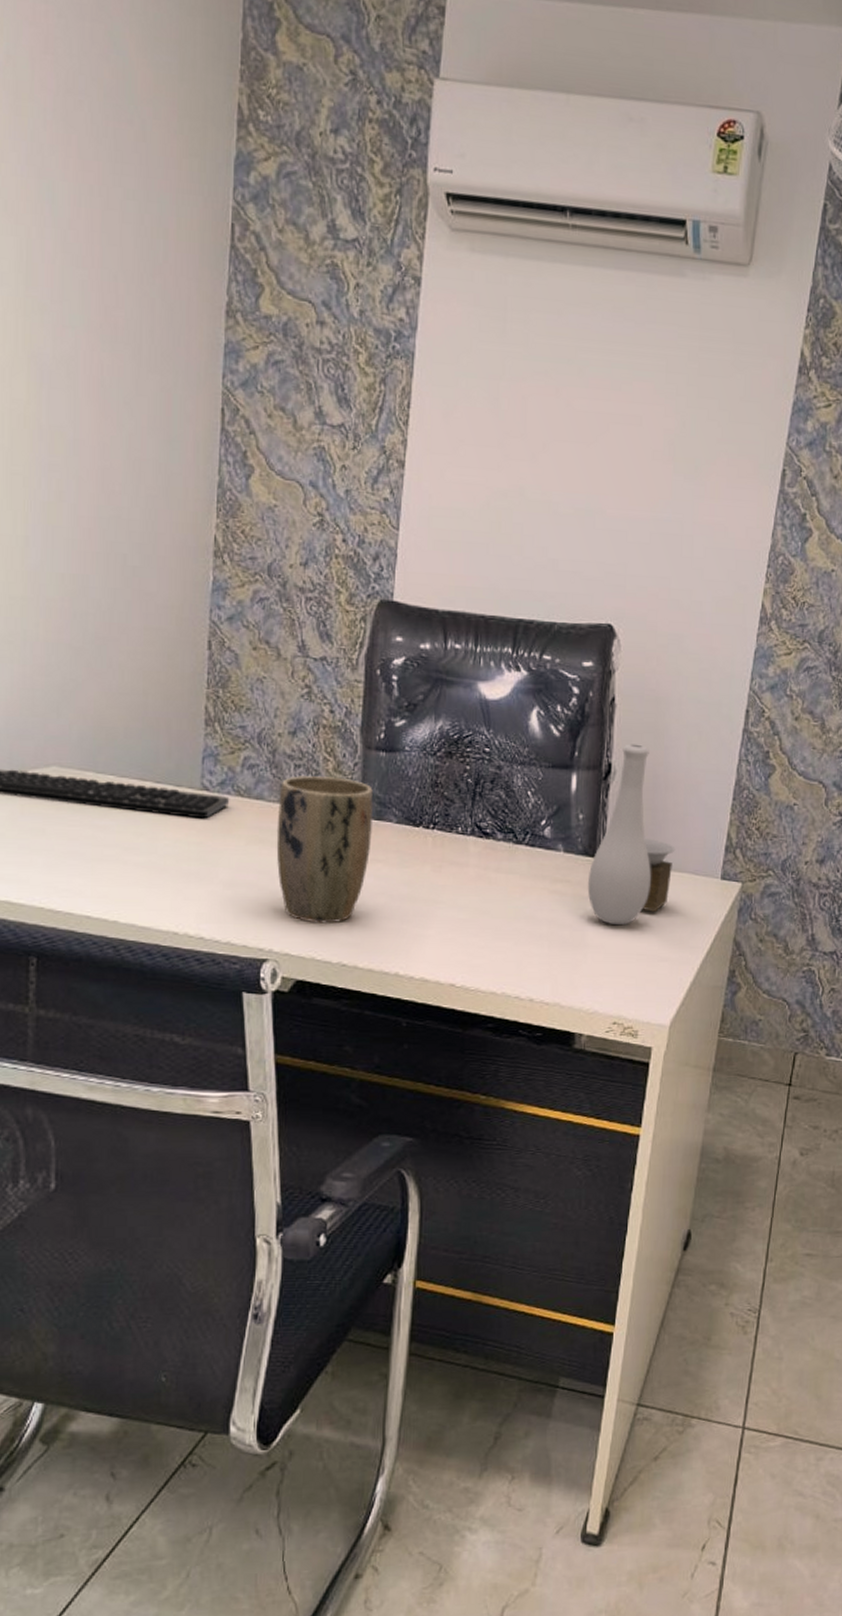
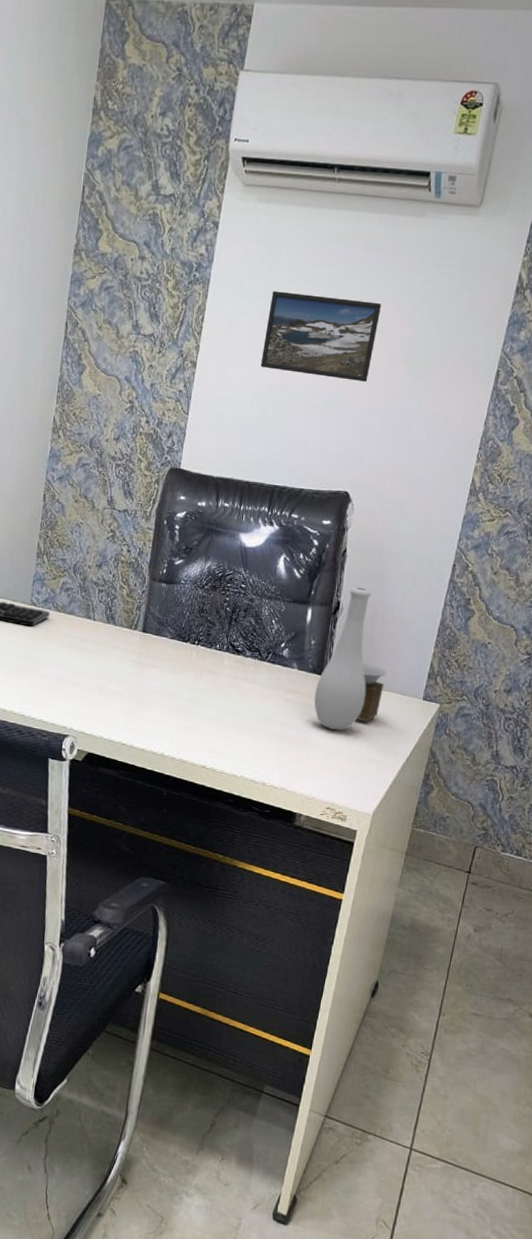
plant pot: present [276,776,374,923] -> none [80,598,155,711]
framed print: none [489,368,638,486] -> present [260,291,382,383]

